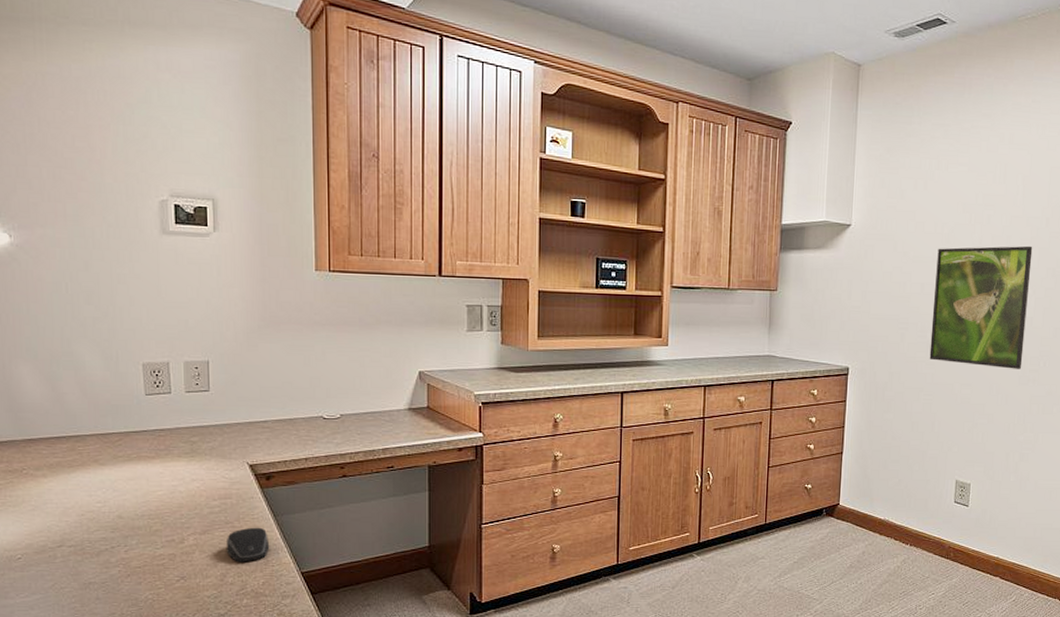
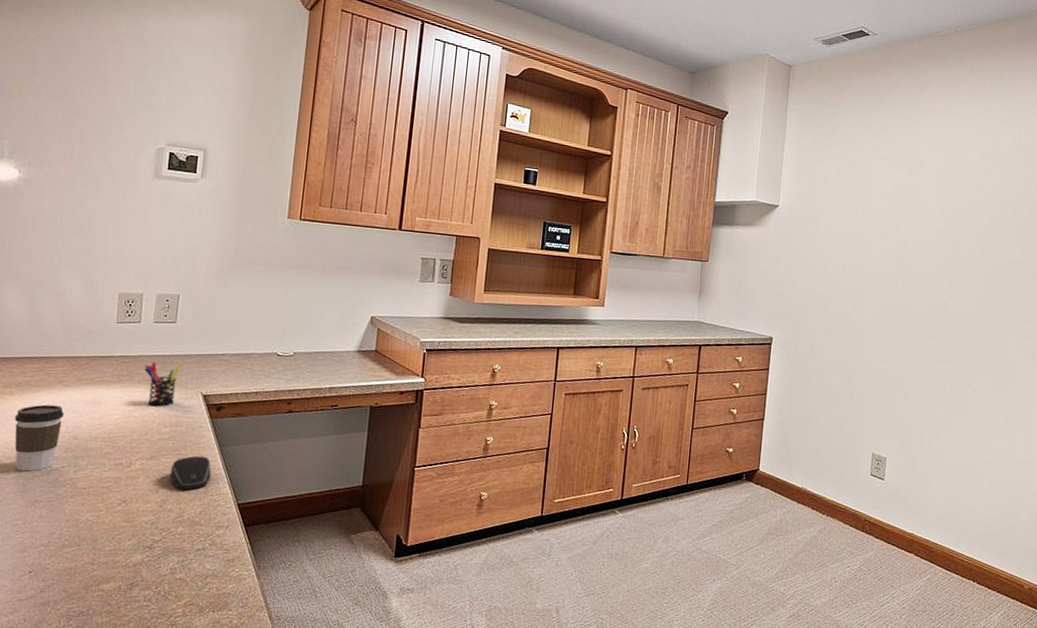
coffee cup: none [52,485,105,554] -> present [14,404,64,472]
pen holder: none [183,434,223,480] -> present [144,362,182,407]
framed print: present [929,245,1033,369] -> none [848,231,947,349]

